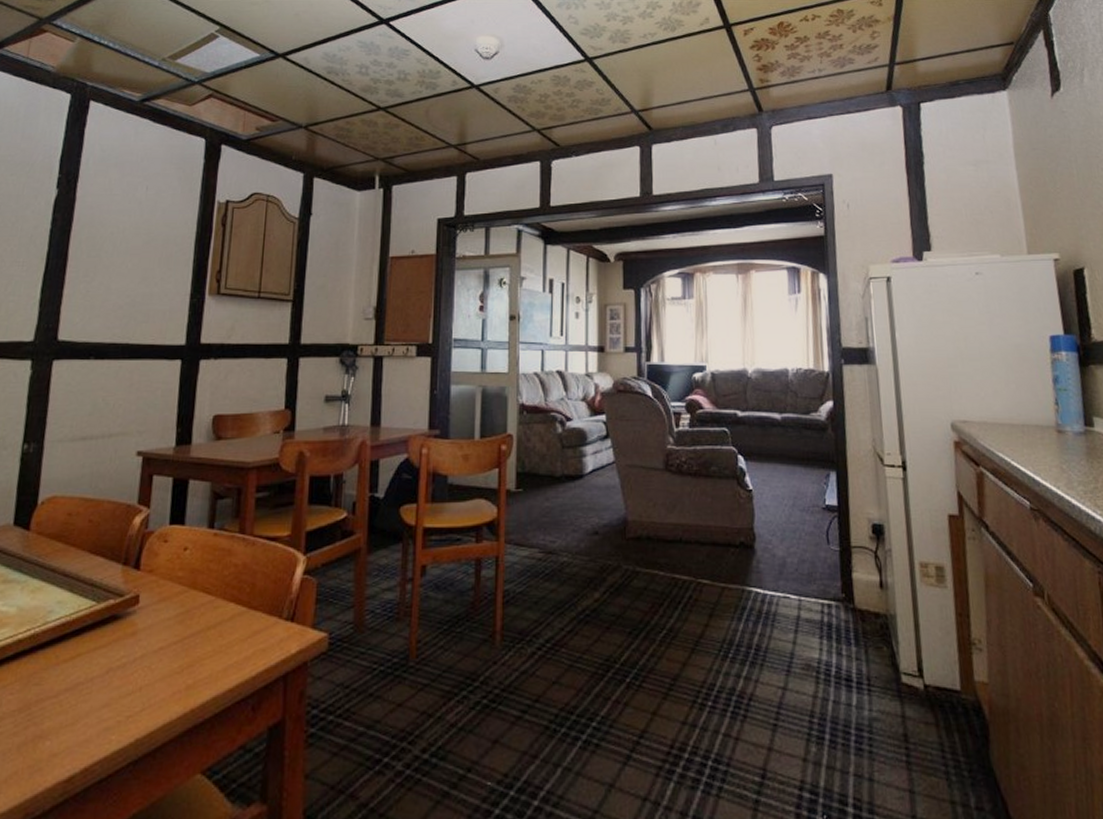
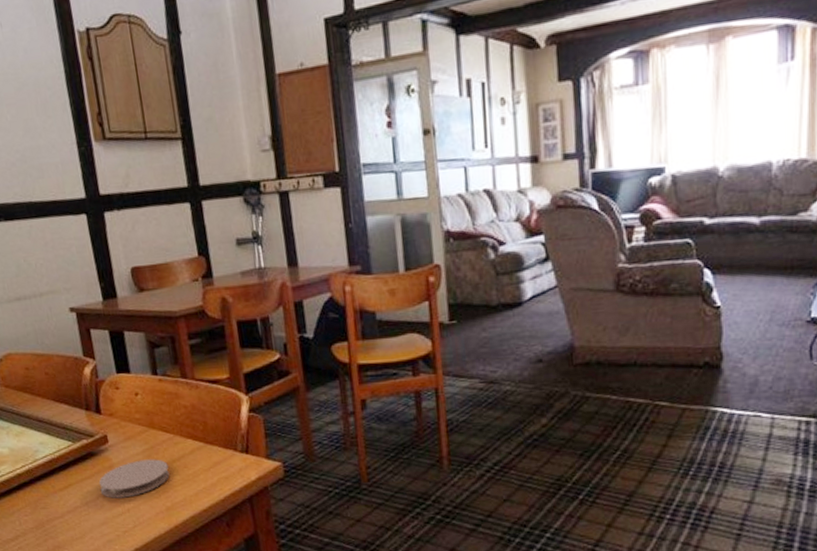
coaster: none [112,625,201,673] -> present [98,459,170,499]

